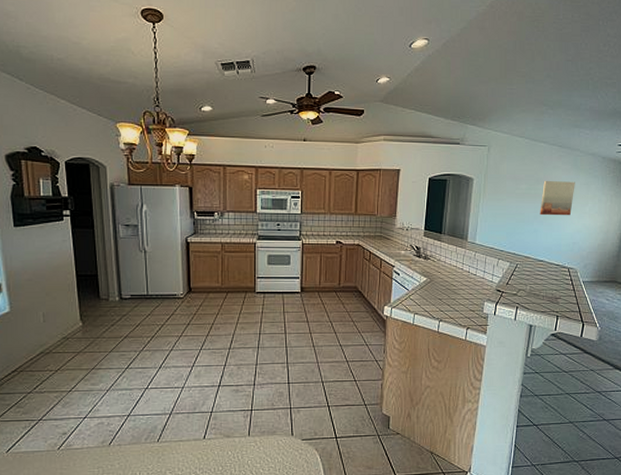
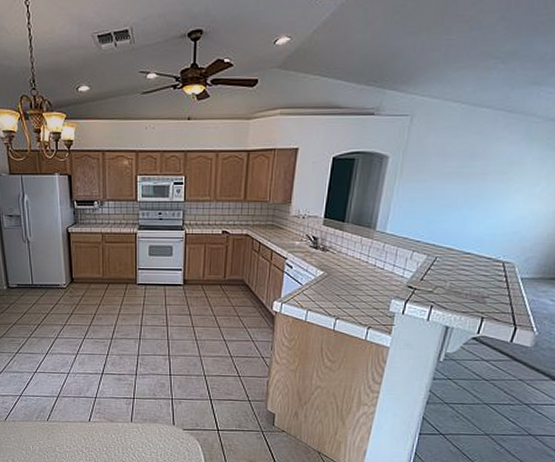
wall art: present [540,181,575,216] -> none [472,156,525,199]

